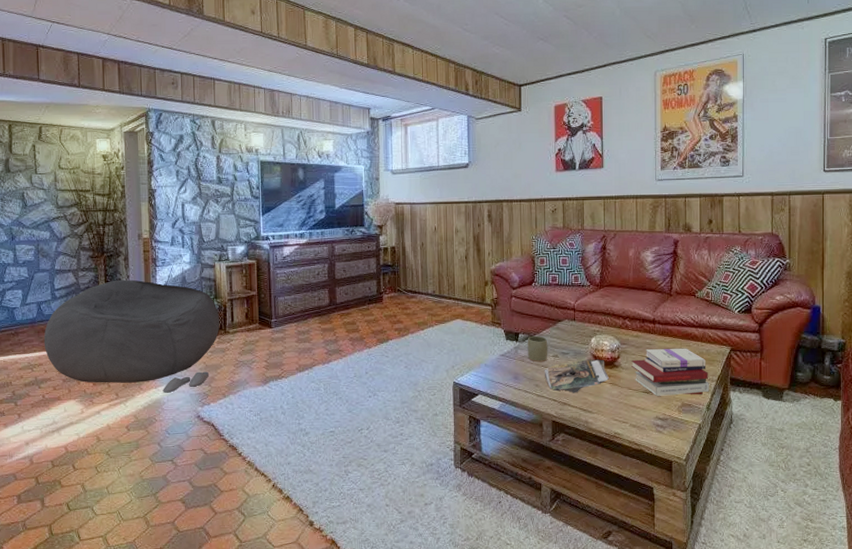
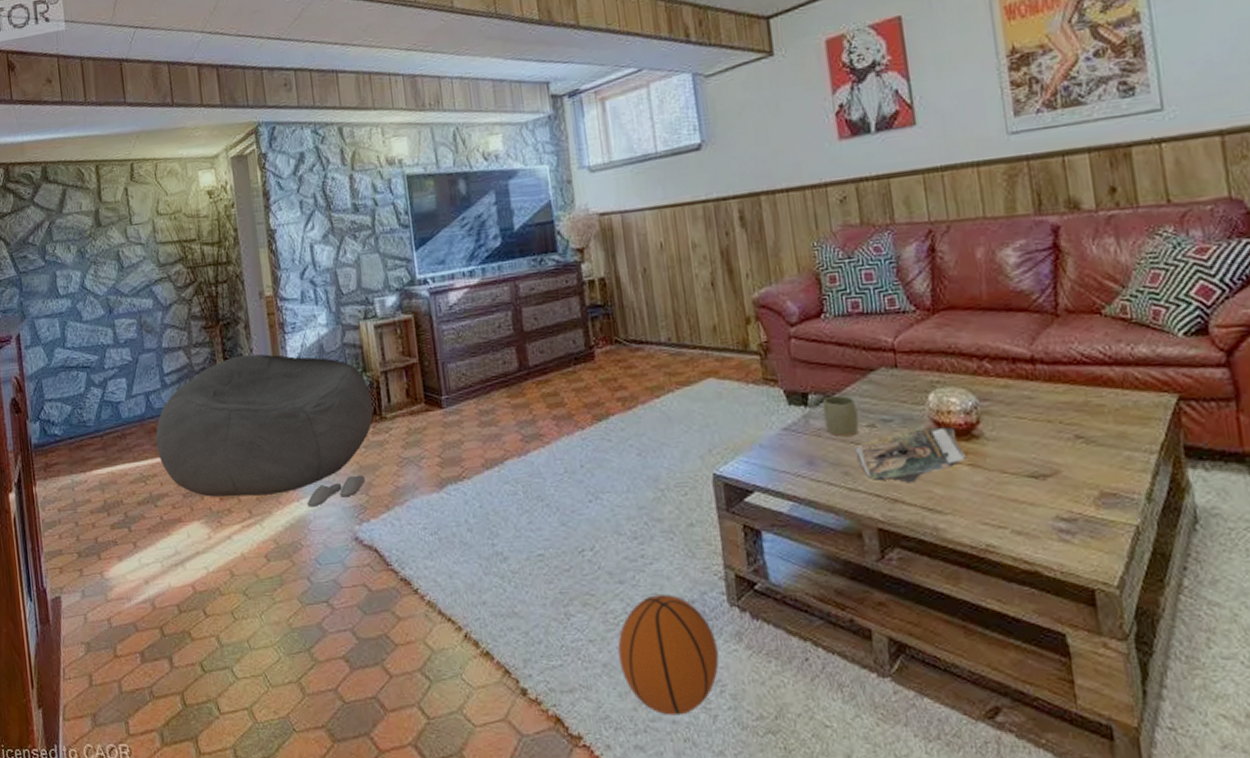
basketball: none [379,459,444,538] -> present [617,594,719,716]
books: present [631,348,709,396] -> none [1001,400,1148,482]

